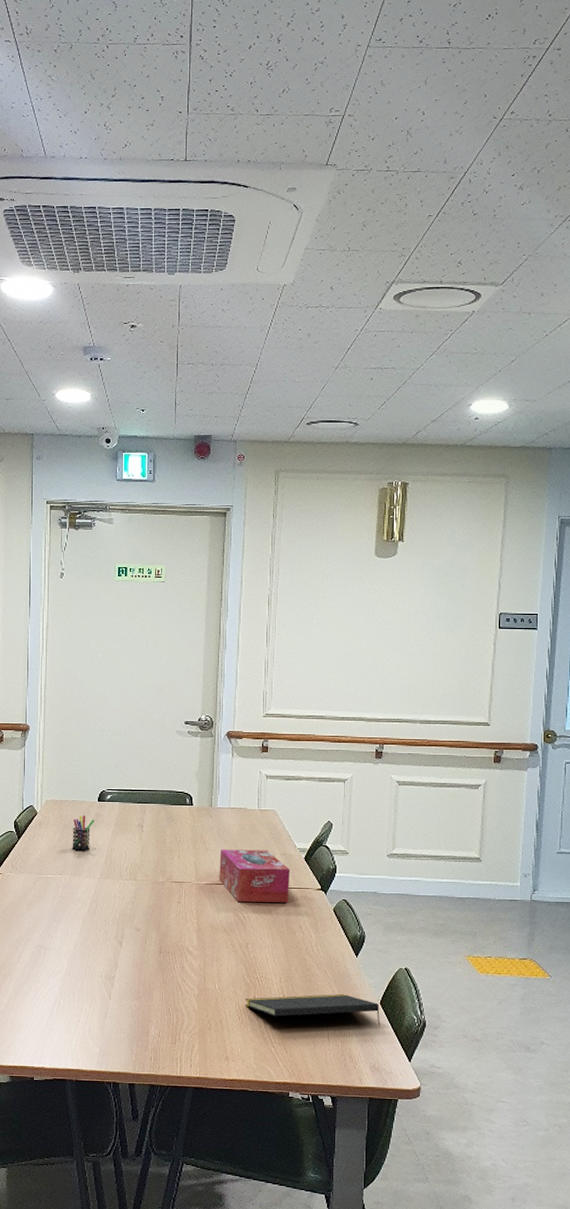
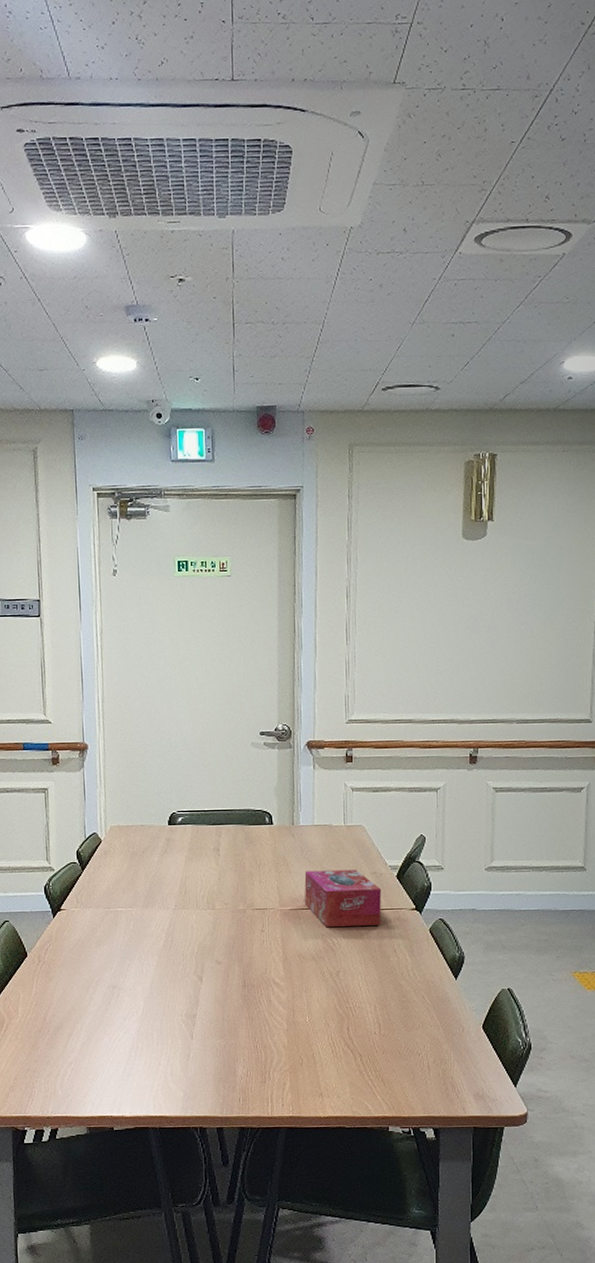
pen holder: present [72,815,95,851] -> none [141,841,166,880]
notepad: present [245,994,381,1026] -> none [338,1020,484,1051]

